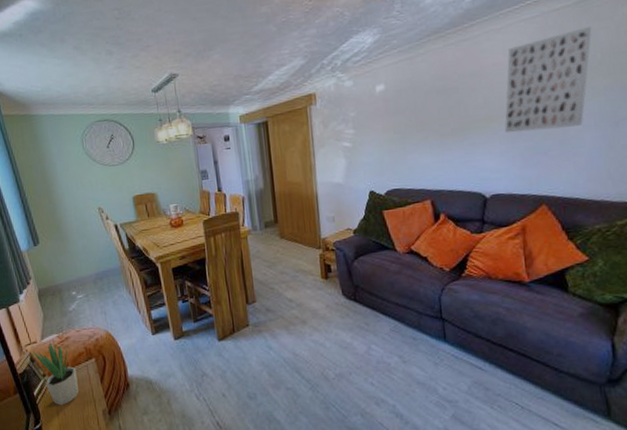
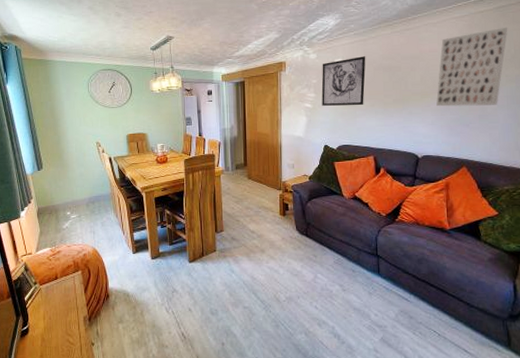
potted plant: present [32,337,79,406] -> none [27,250,64,311]
wall art: none [360,78,415,144] -> present [321,56,366,106]

